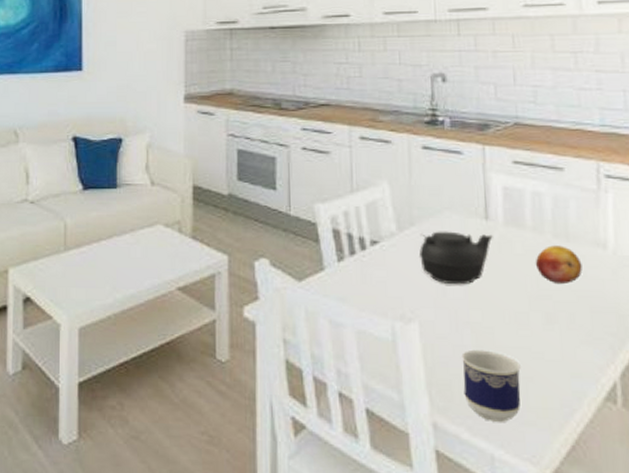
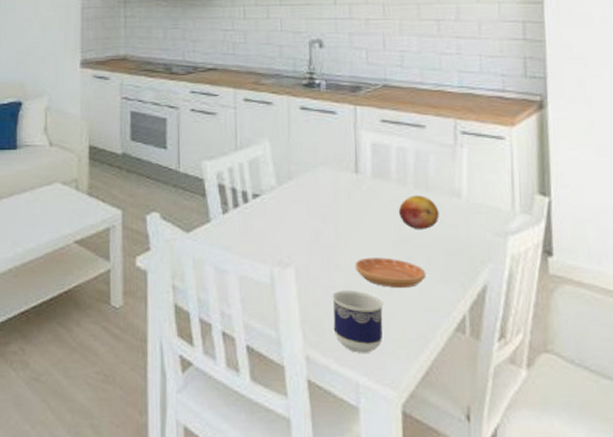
teapot: present [419,231,493,285] -> none [296,184,362,233]
saucer: none [488,314,569,349] -> present [356,257,426,288]

